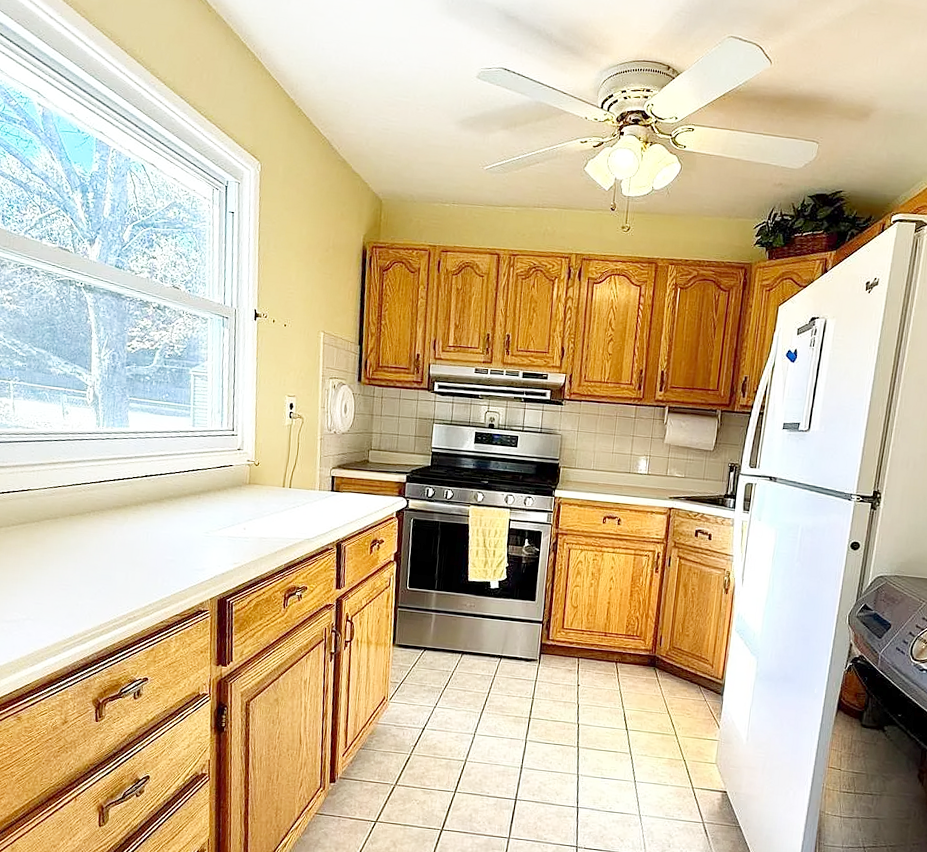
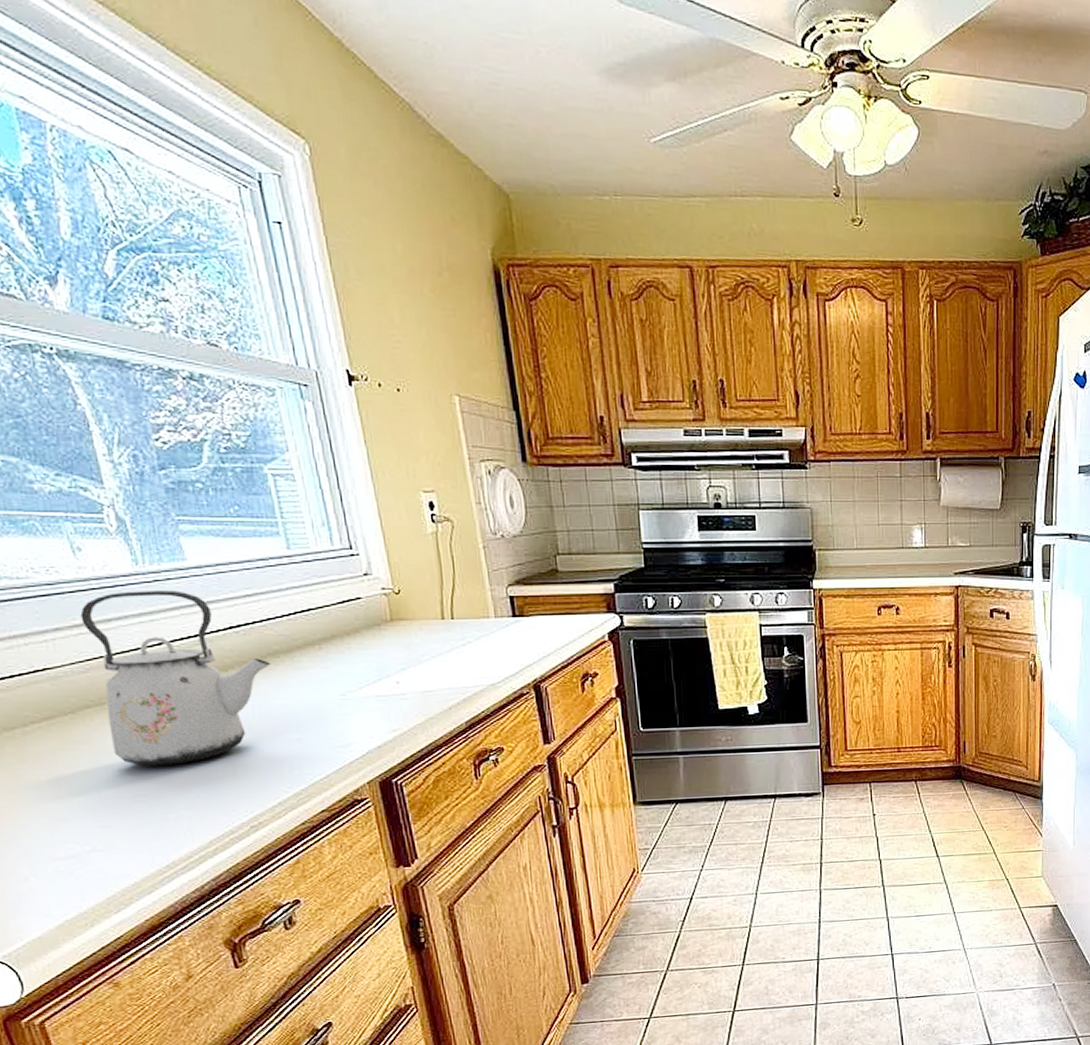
kettle: none [56,444,166,567] -> present [80,590,271,766]

